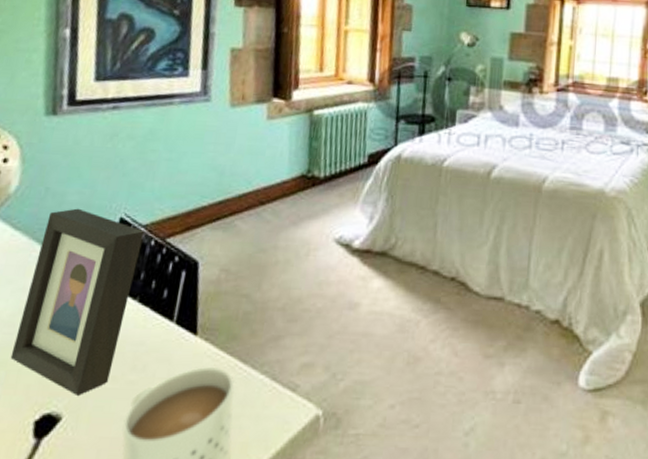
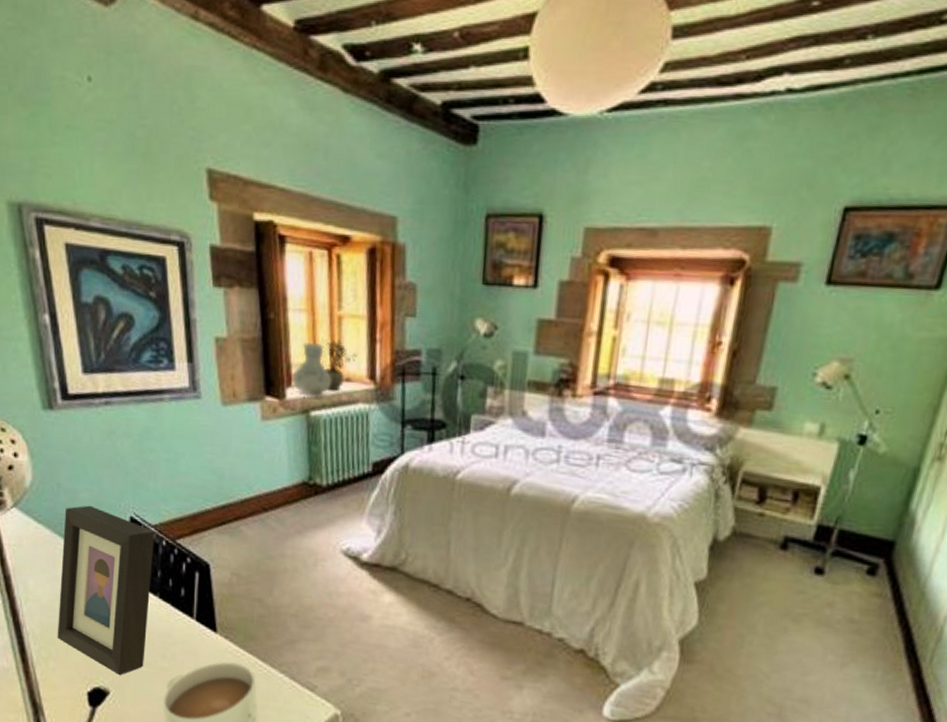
vase: none [299,52,335,98] -> present [292,342,331,397]
potted plant: none [331,49,359,93] -> present [326,339,357,391]

